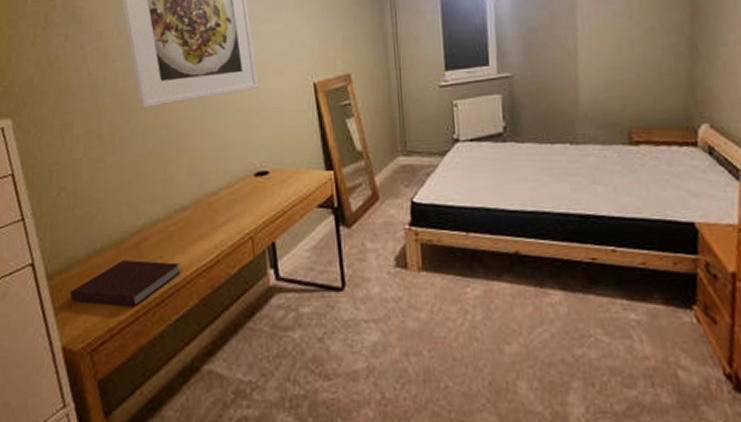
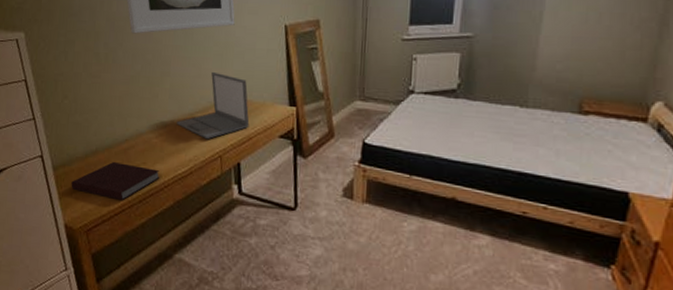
laptop: none [197,141,283,220] -> present [176,71,250,140]

